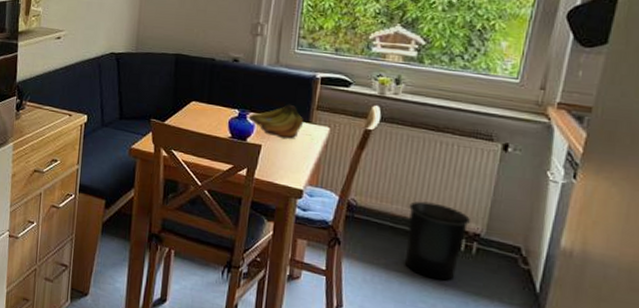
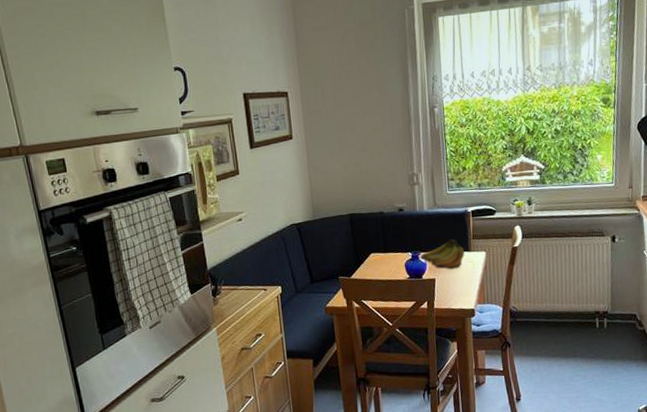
waste bin: present [404,201,470,281] -> none [555,294,599,356]

